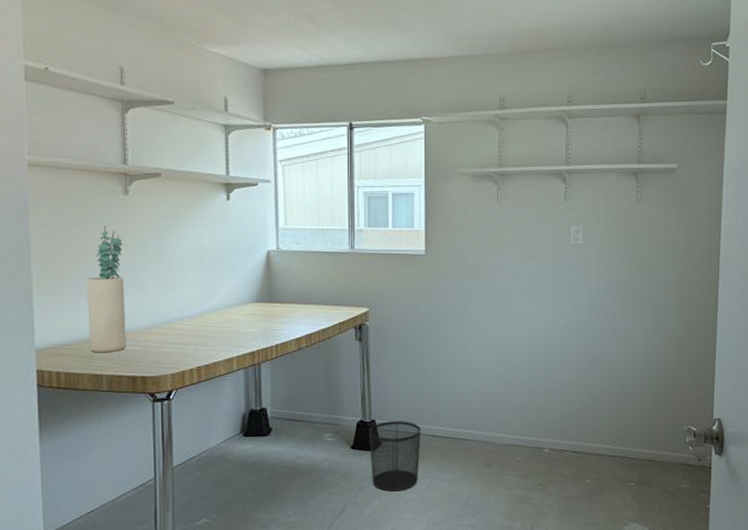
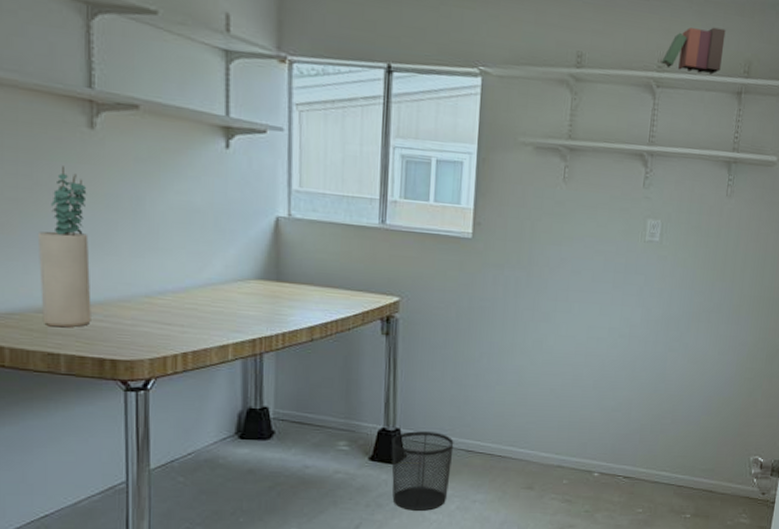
books: none [570,65,621,103] -> present [661,27,726,75]

